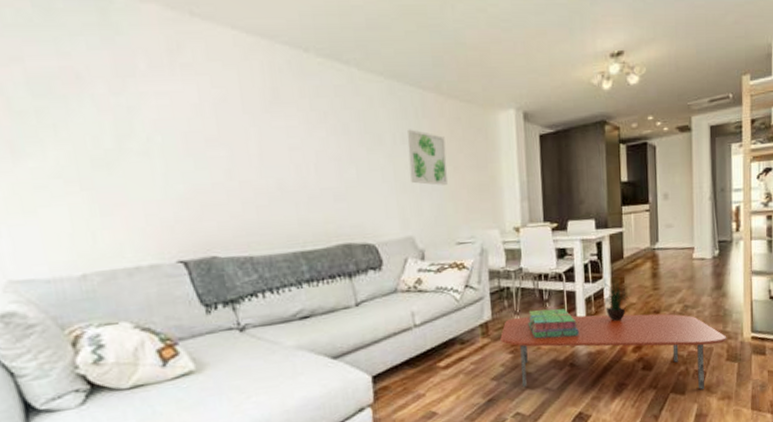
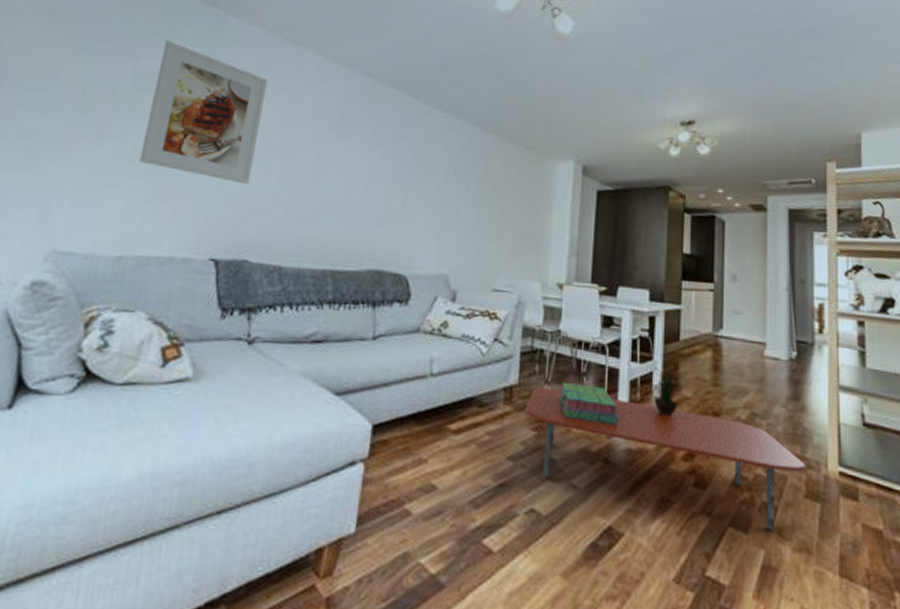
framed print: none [48,33,196,183] -> present [139,40,268,185]
wall art: present [407,129,448,185] -> none [456,165,498,226]

